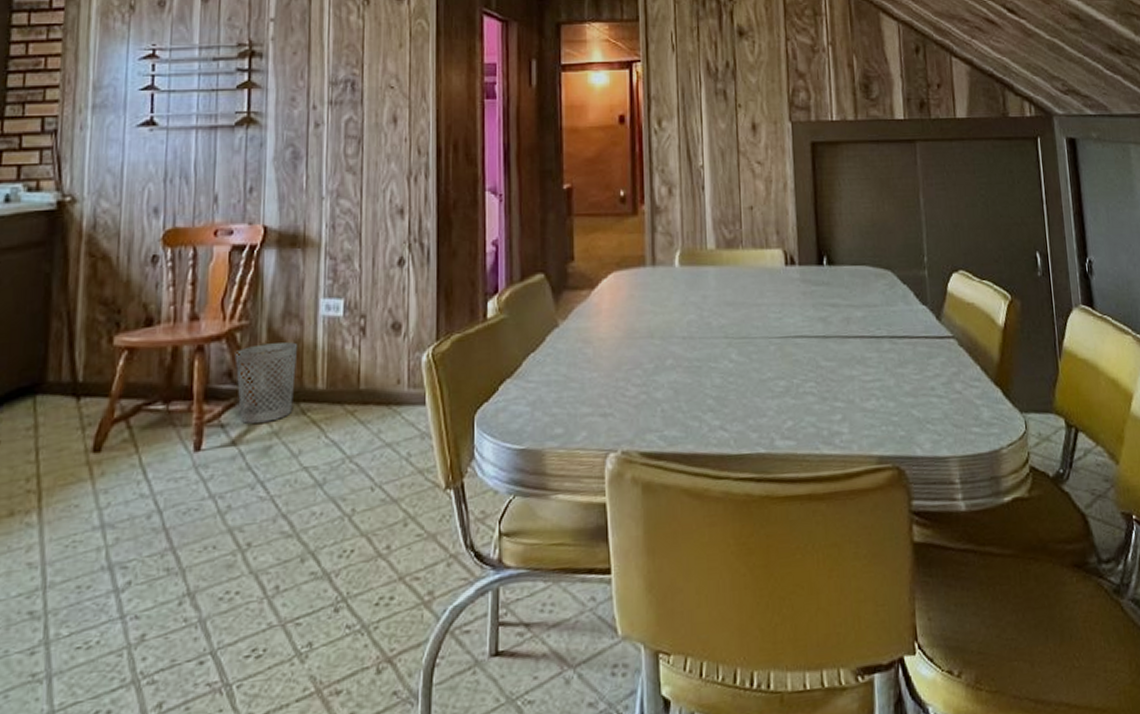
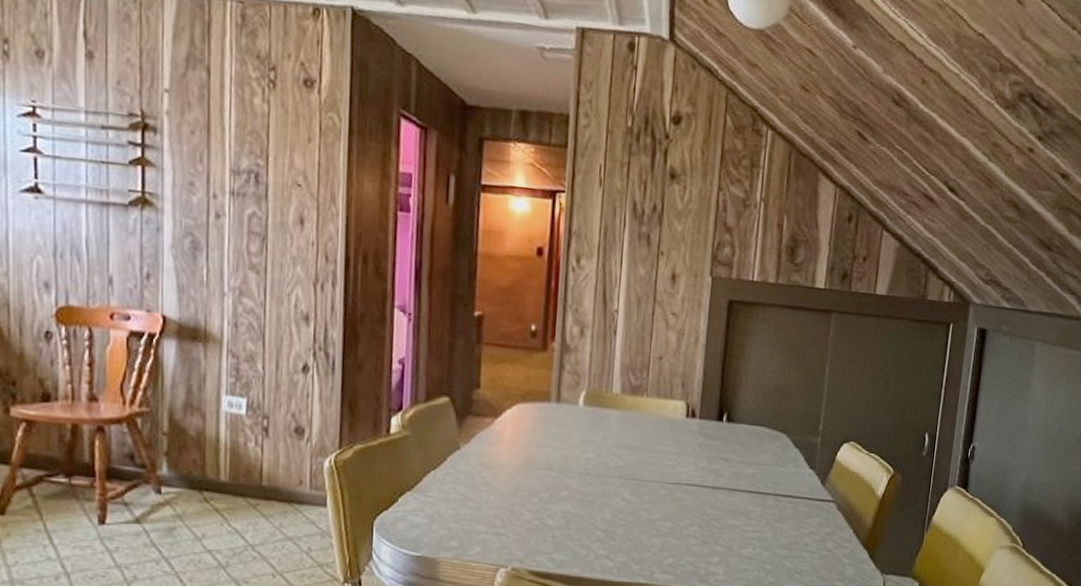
wastebasket: present [234,342,298,424] -> none [136,432,201,506]

